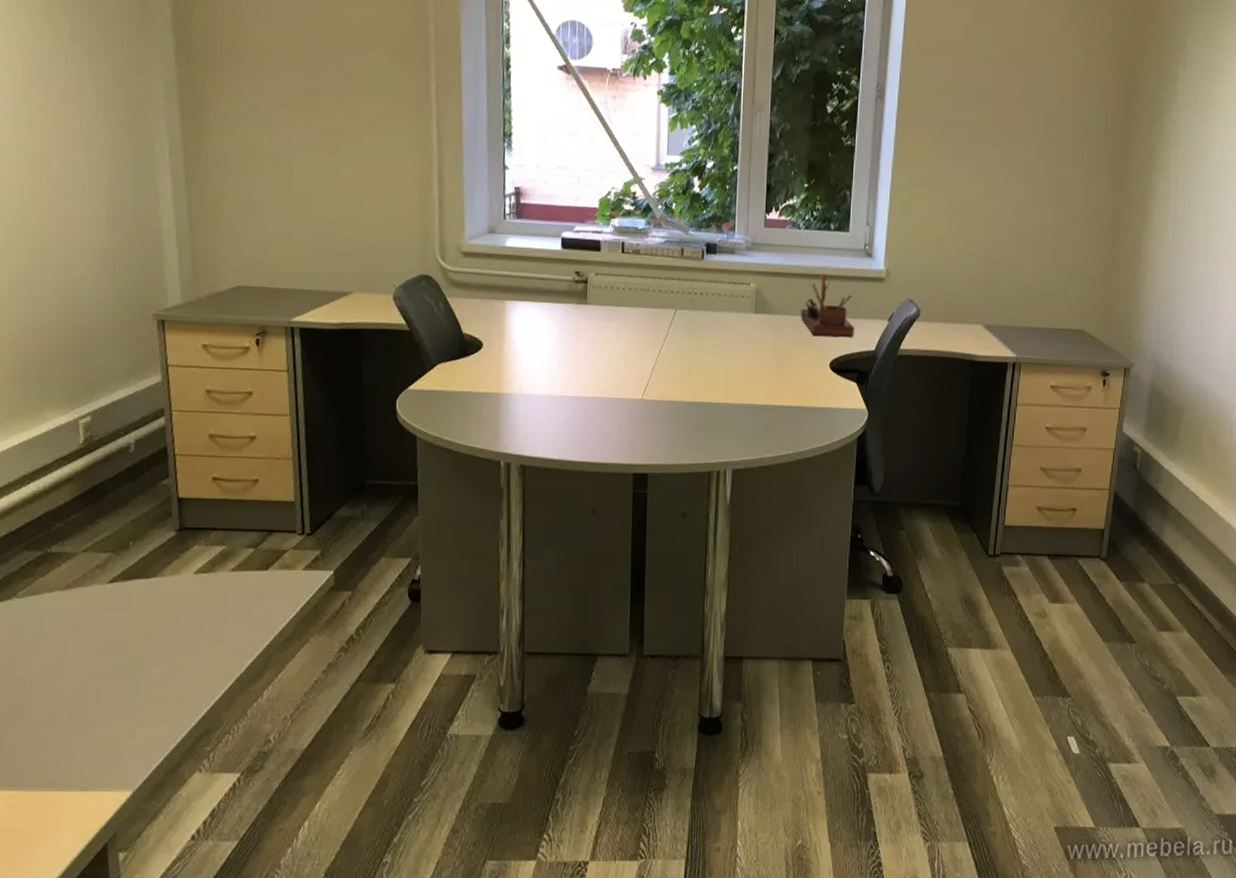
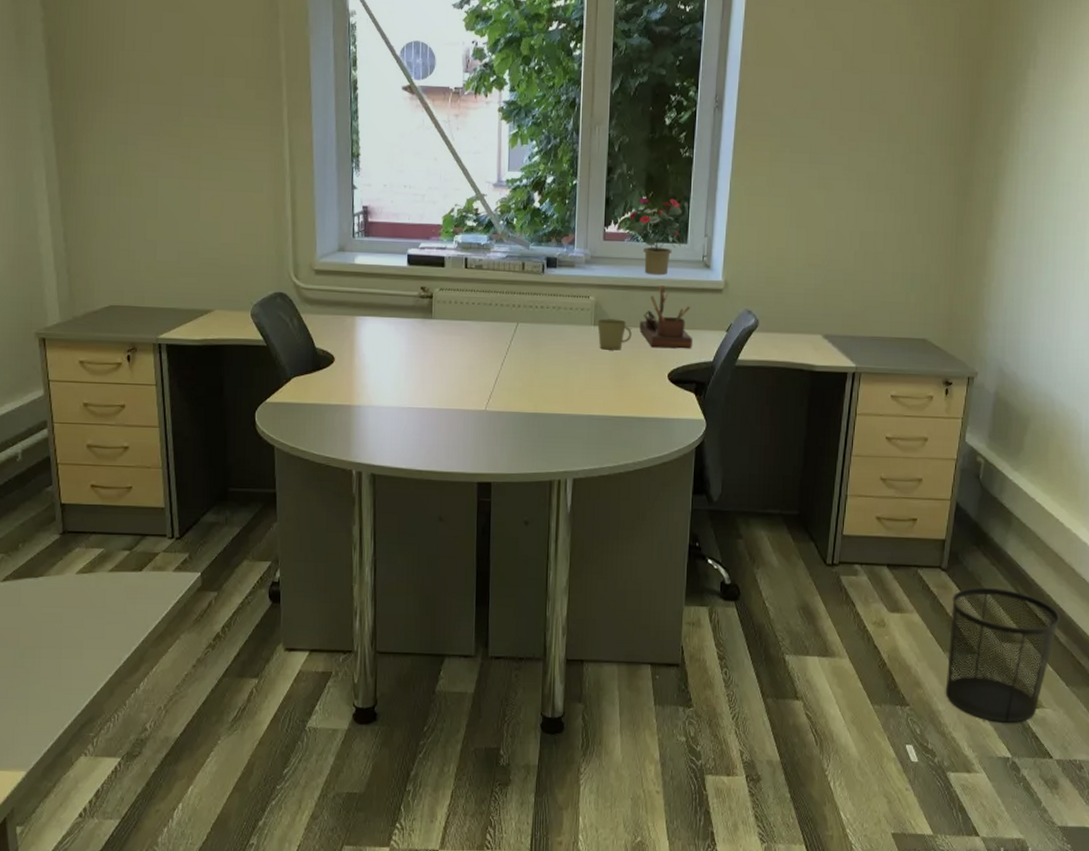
cup: none [758,306,793,339] -> present [597,318,632,350]
potted flower: none [787,184,844,264] -> present [625,197,682,276]
waste bin: none [1105,576,1215,712] -> present [945,587,1060,723]

